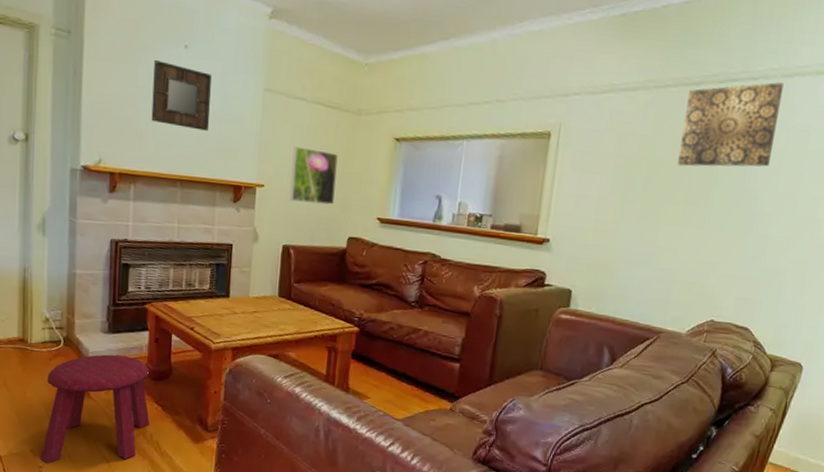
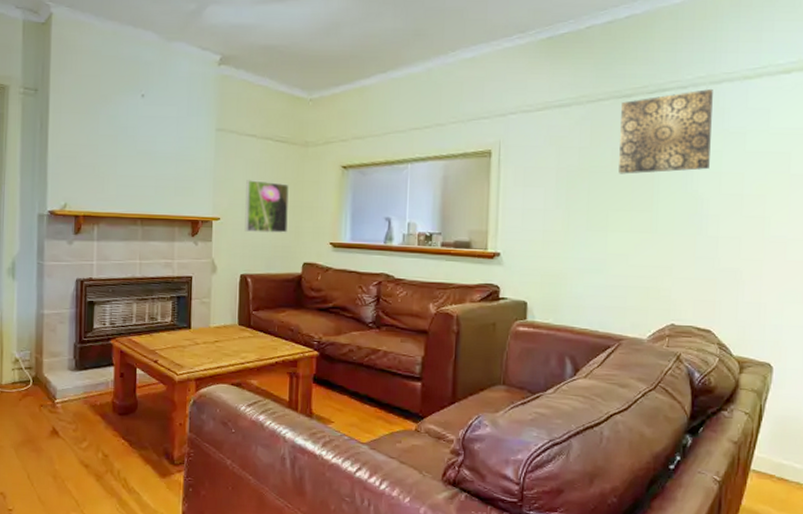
stool: present [40,354,150,464] -> none [10,391,117,506]
home mirror: present [151,59,212,131] -> none [112,109,167,171]

